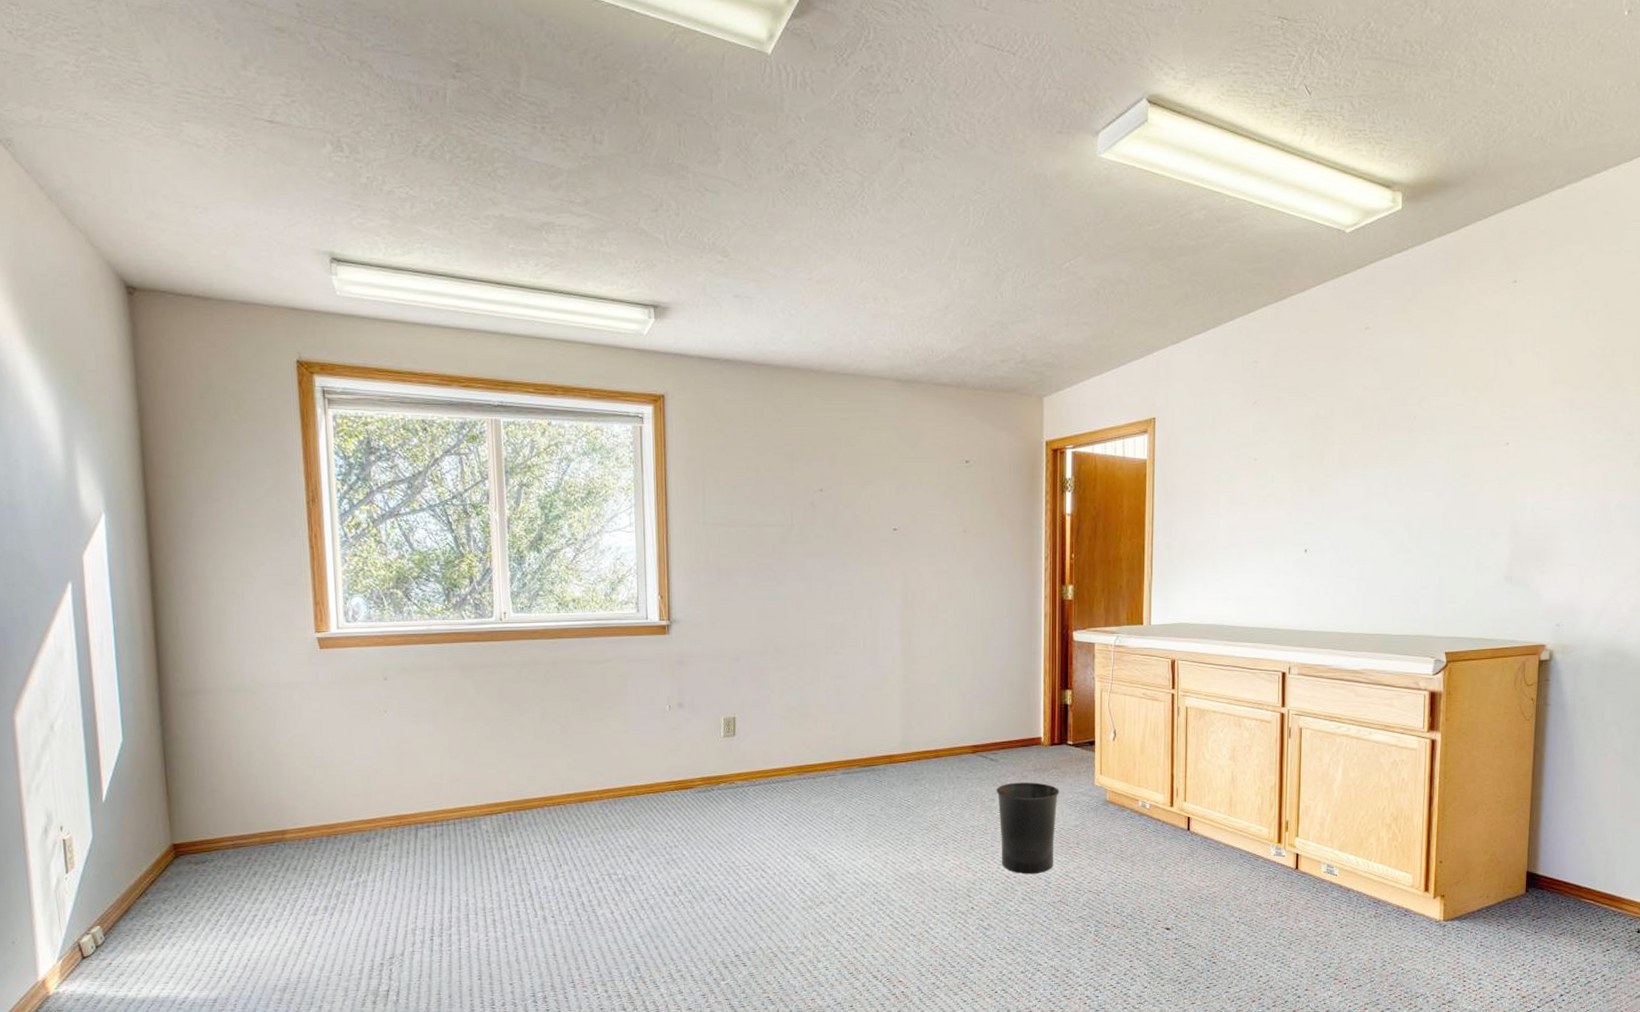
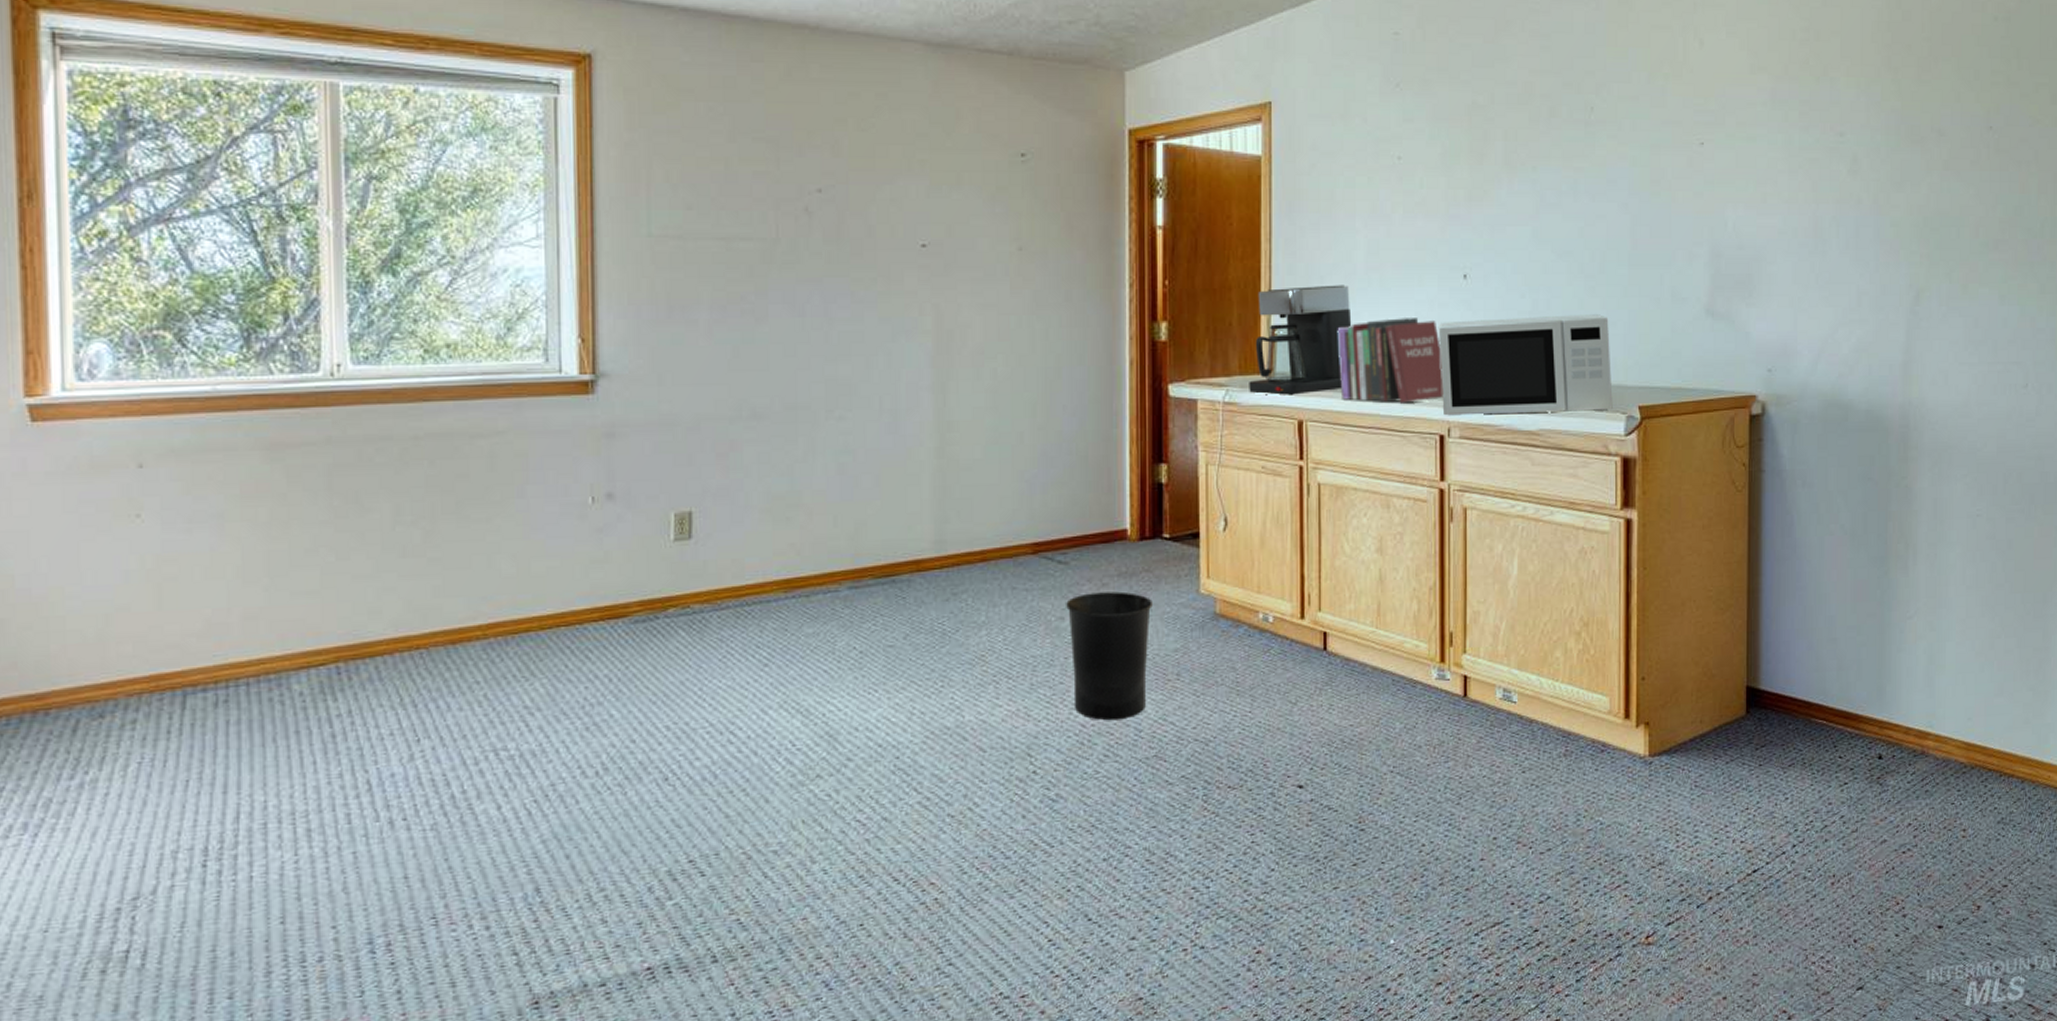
coffee maker: none [1134,557,1215,642] -> present [1249,285,1352,397]
books: none [1203,583,1286,648] -> present [1337,318,1444,403]
microwave: none [1283,580,1424,658] -> present [1438,314,1613,416]

